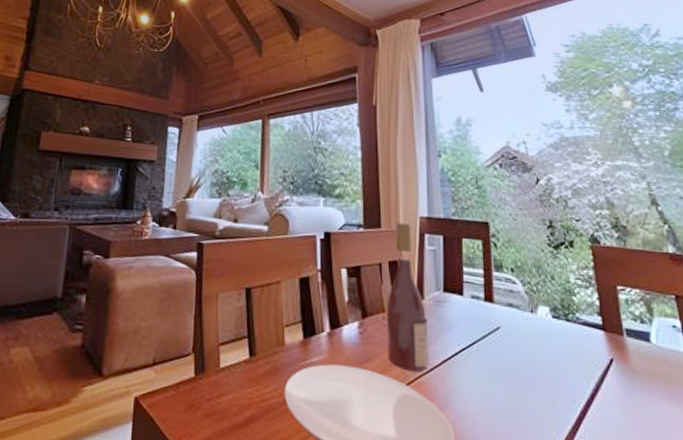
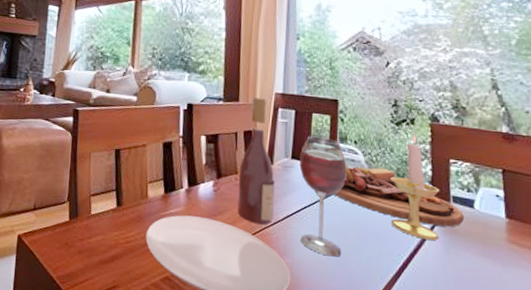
wineglass: none [453,264,510,408] -> present [299,136,348,257]
food platter: none [493,297,641,366] -> present [333,165,464,227]
candlestick: none [555,256,617,383] -> present [390,132,440,241]

